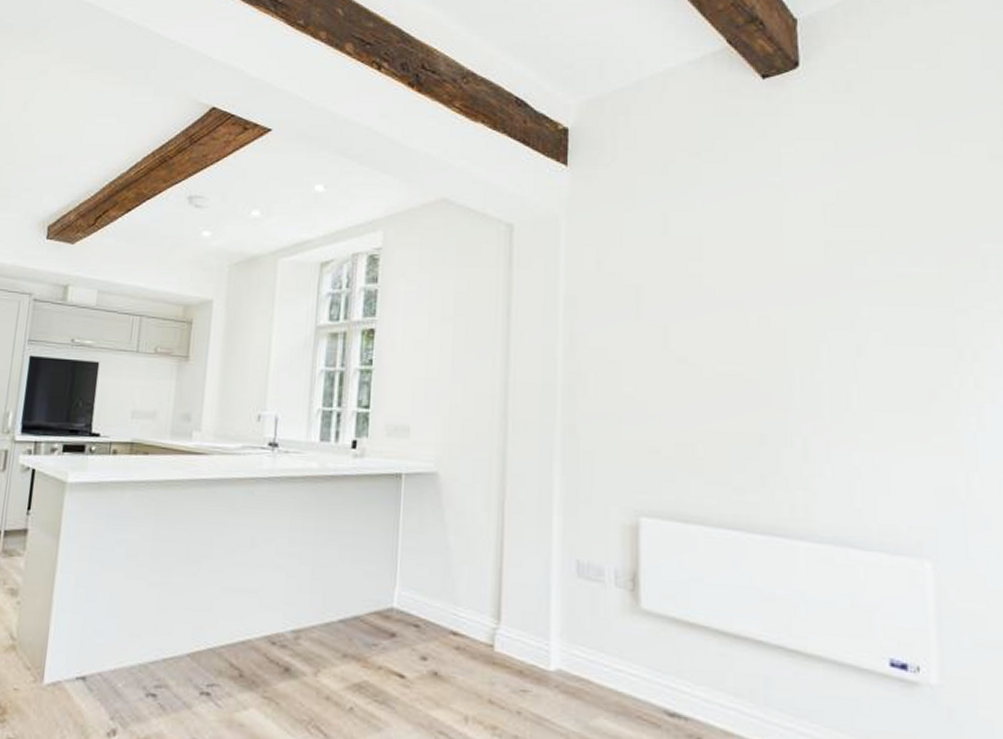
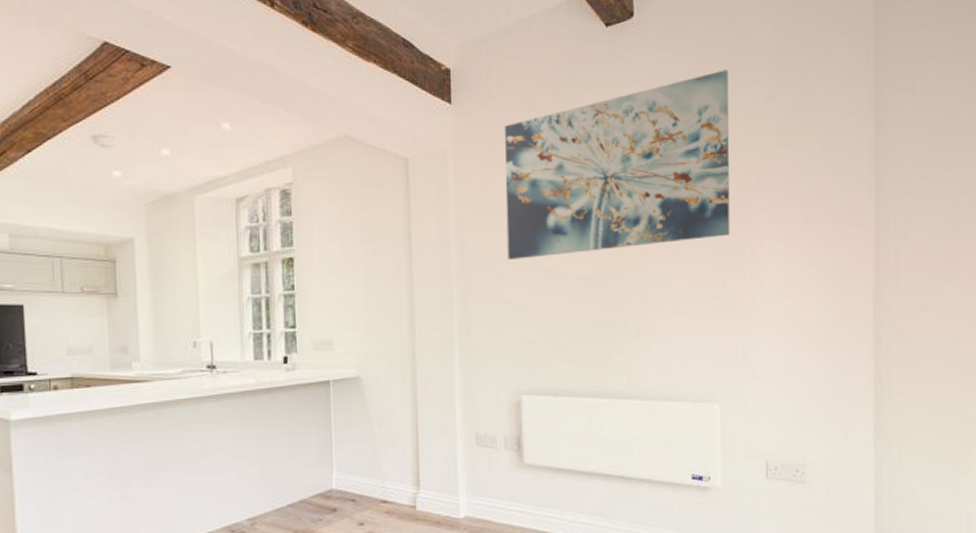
wall art: none [628,123,941,346] -> present [504,69,730,259]

